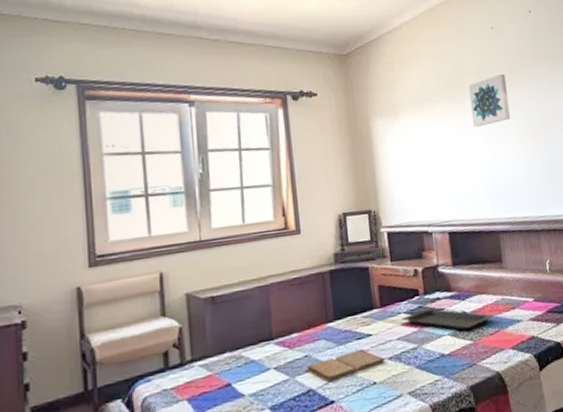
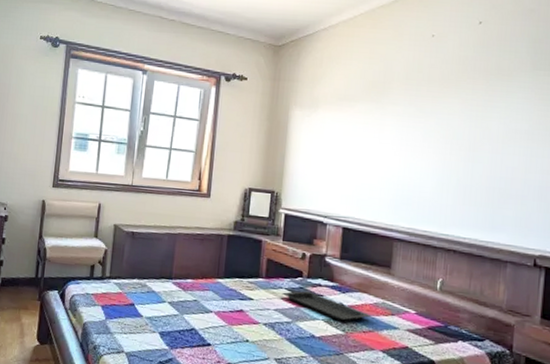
book: present [306,349,385,383] -> none [193,308,260,328]
wall art: present [468,73,510,128] -> none [390,83,437,134]

